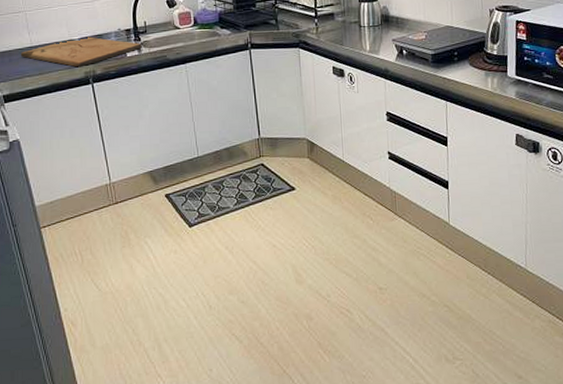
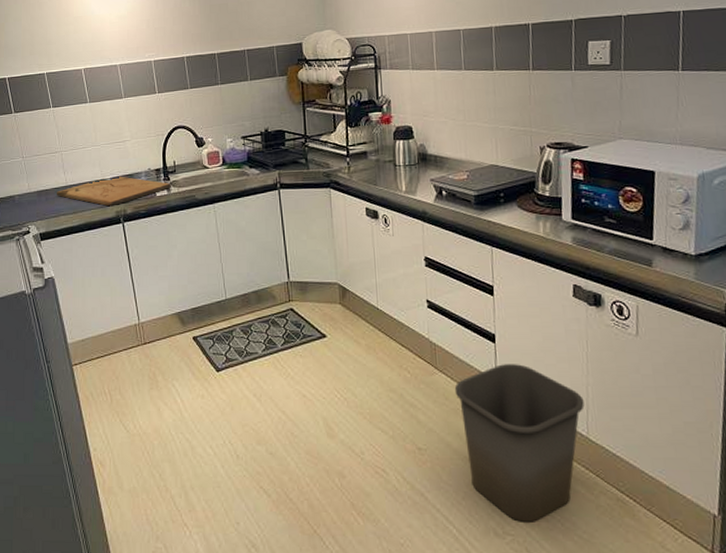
waste bin: none [412,207,524,348] -> present [454,364,585,522]

